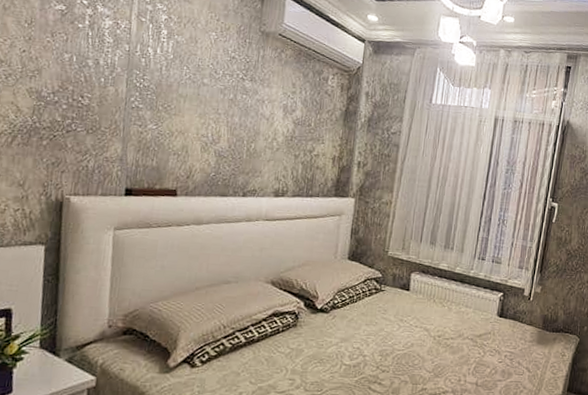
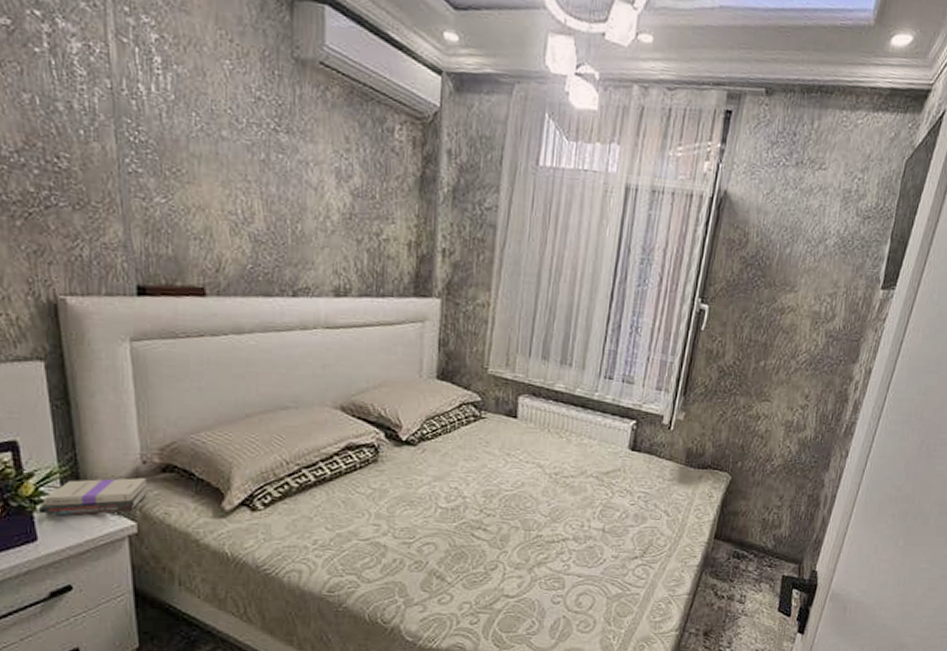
books: none [18,339,110,372] -> present [39,478,147,516]

